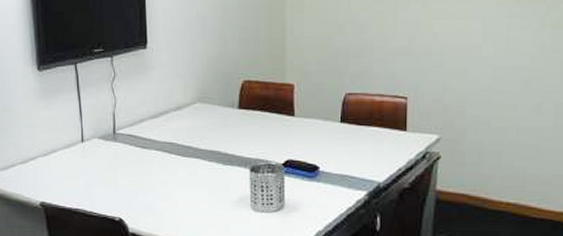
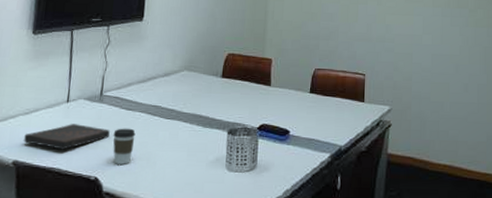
book: none [47,164,128,191] -> present [24,124,110,150]
coffee cup: none [131,167,154,205] -> present [113,128,136,165]

